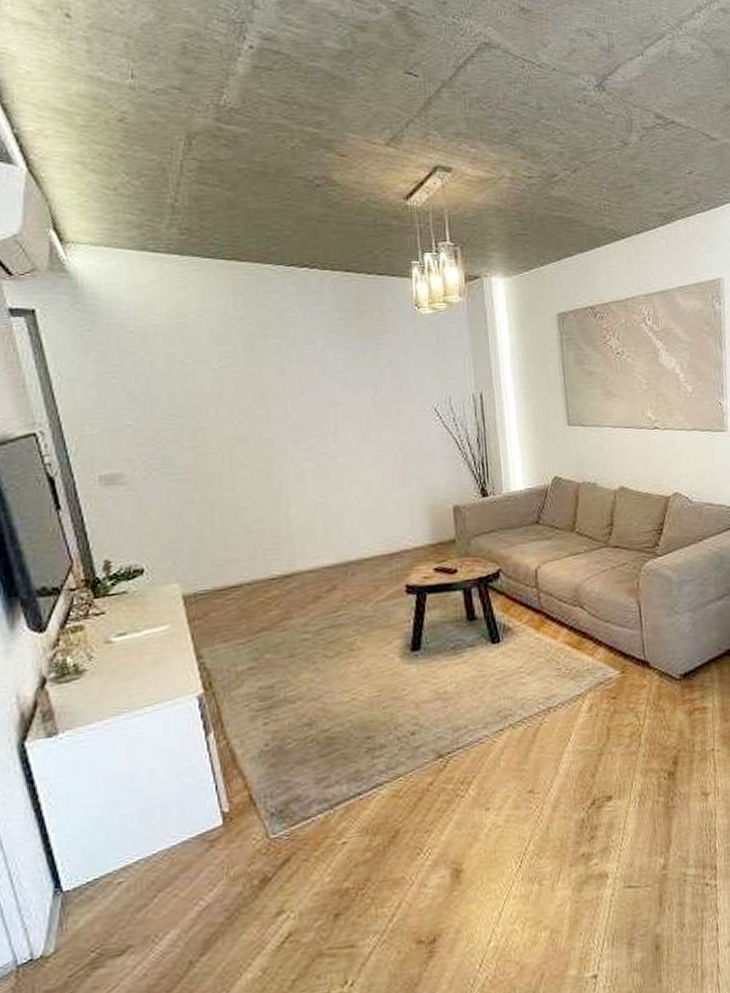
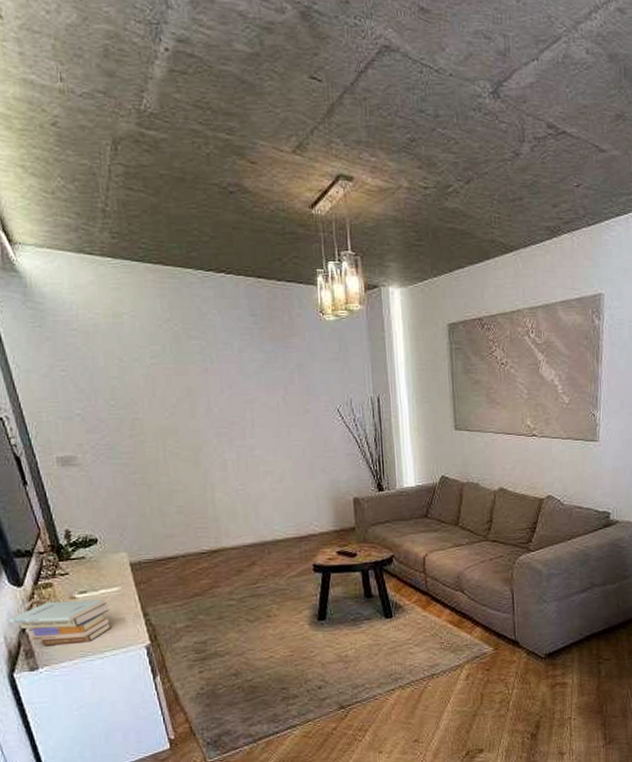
books: none [23,642,155,705] -> present [8,600,112,647]

